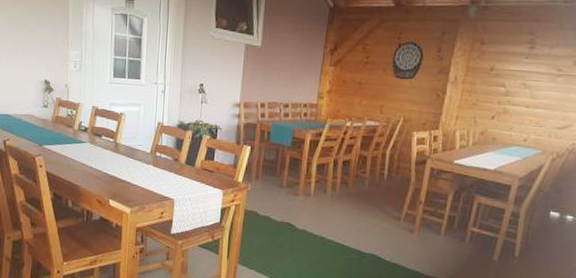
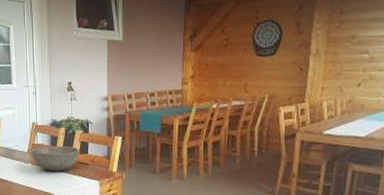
bowl: none [154,148,206,176] -> present [31,145,80,171]

